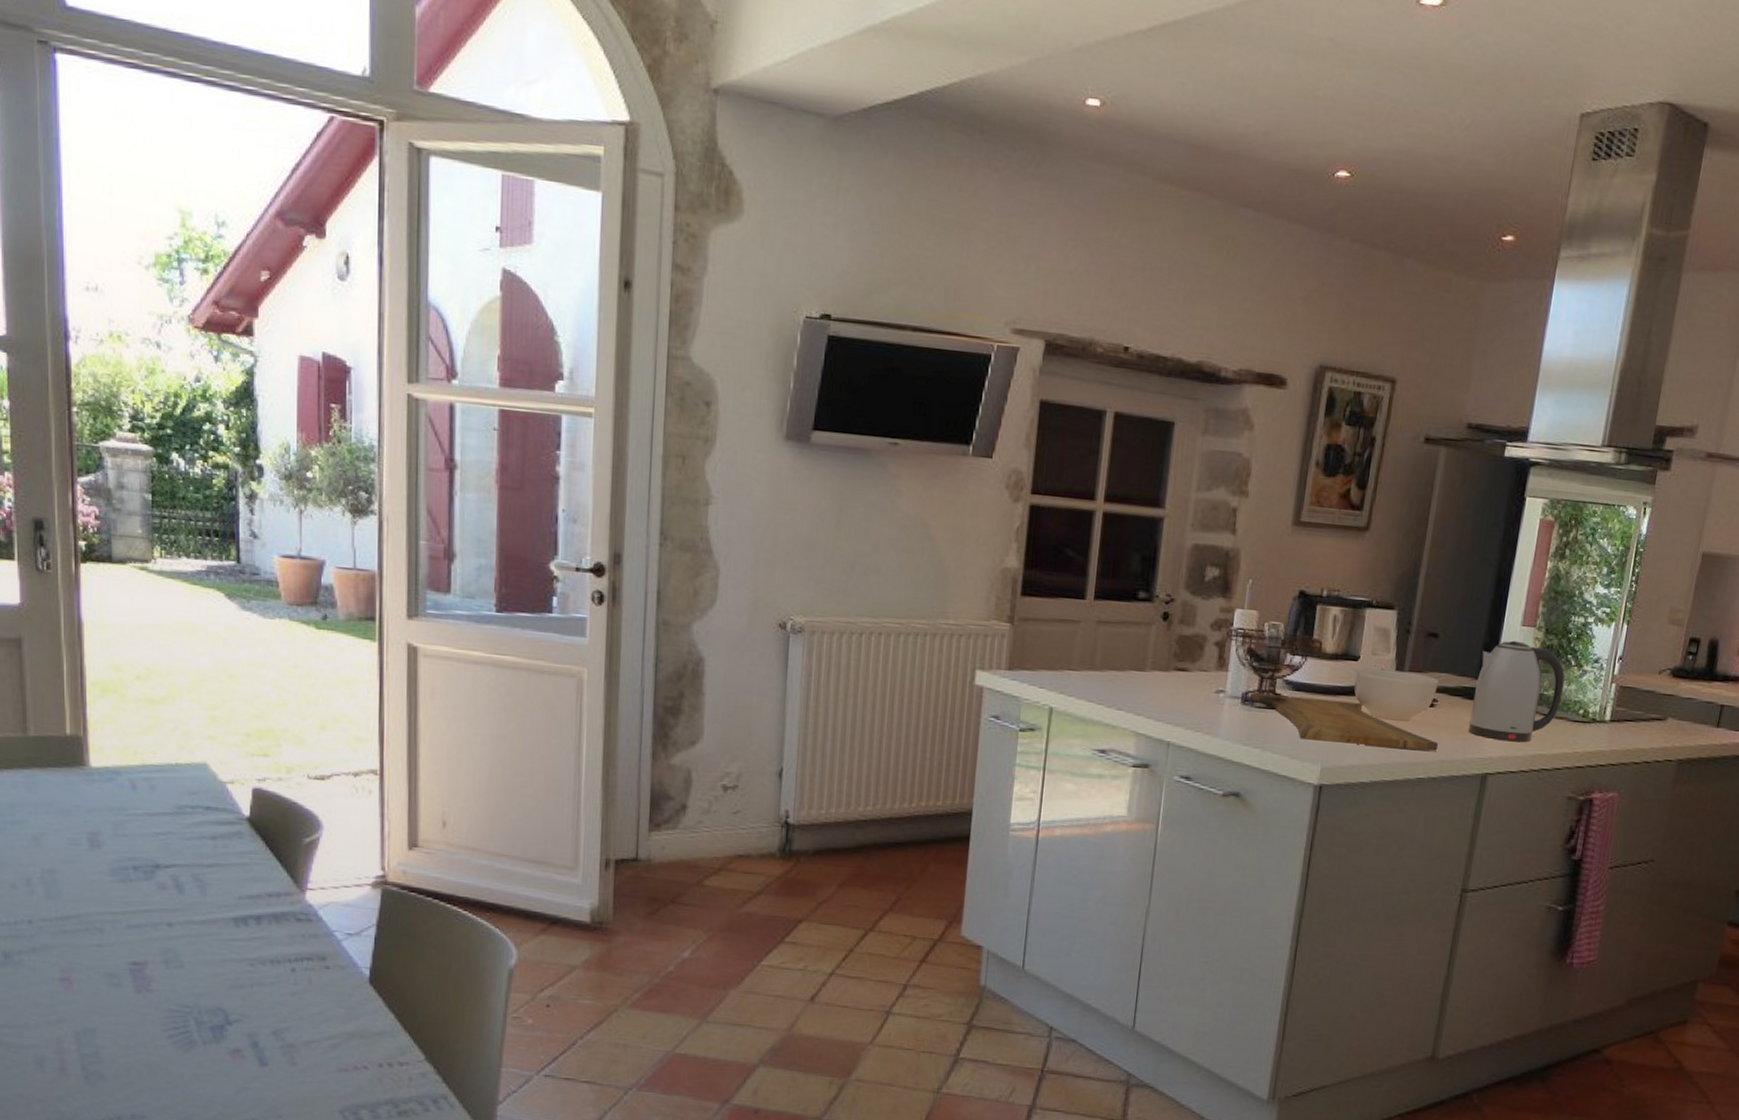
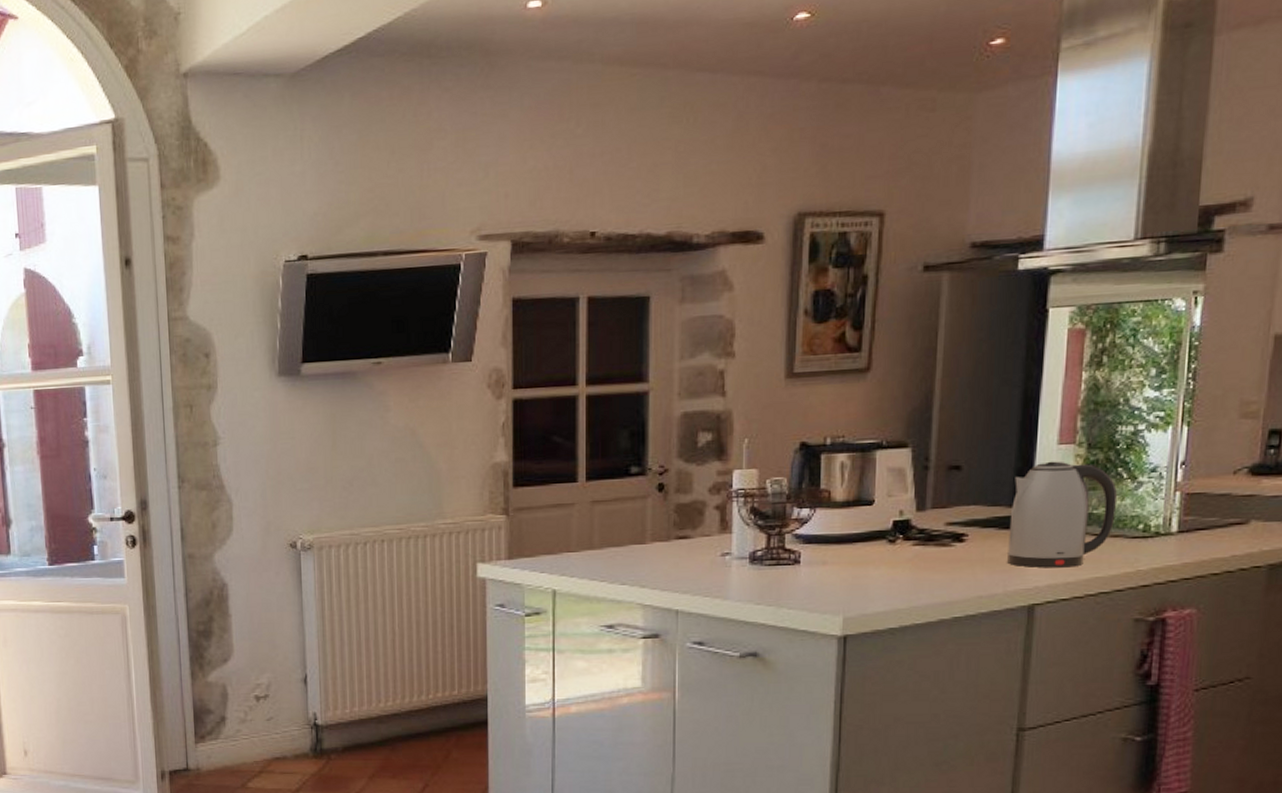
cutting board: present [1249,692,1439,751] -> none [757,547,974,592]
bowl: present [1353,667,1440,721] -> none [870,509,968,561]

